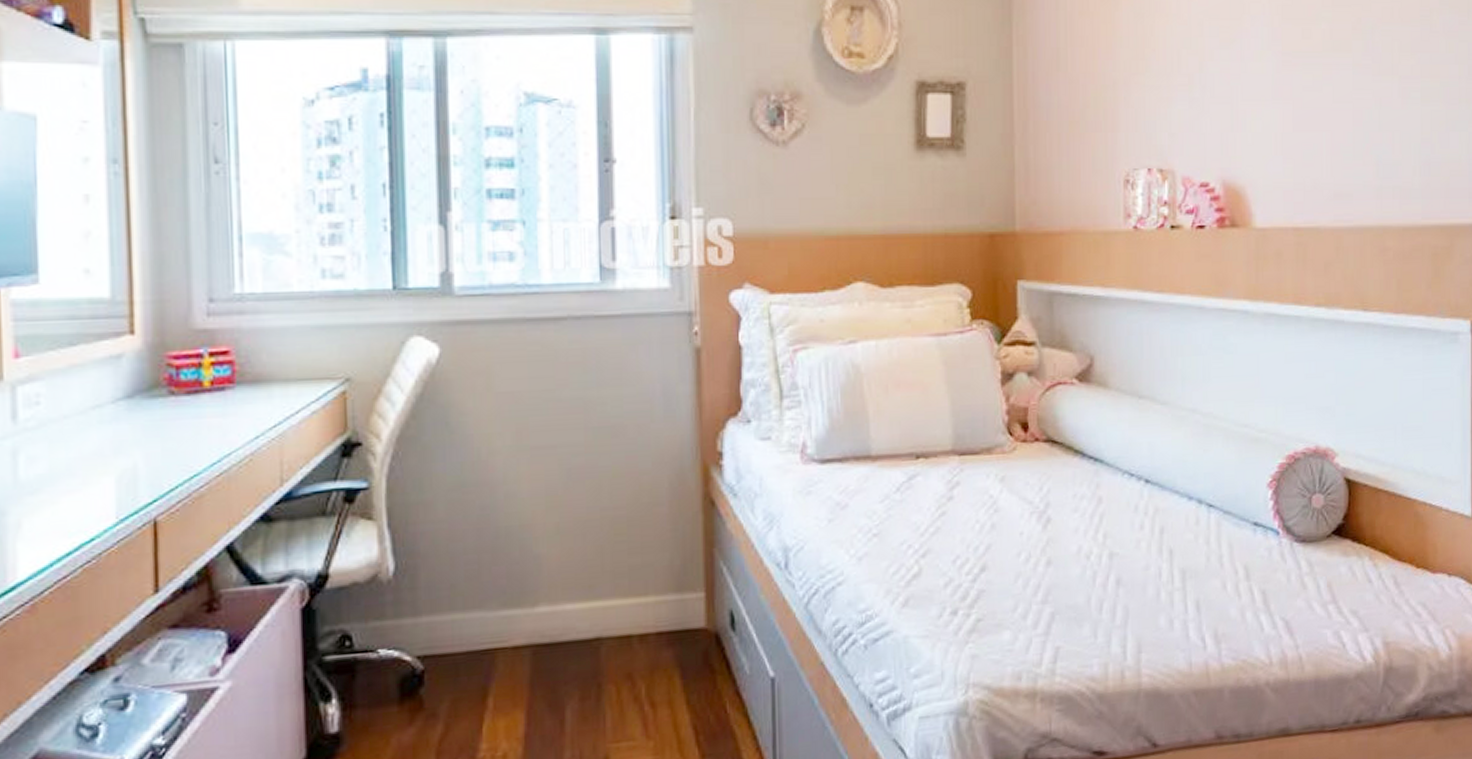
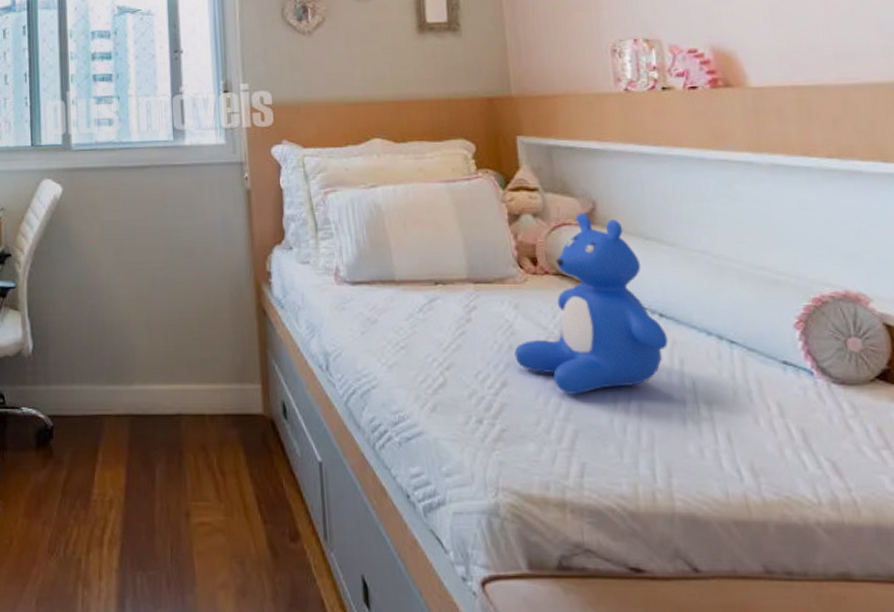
teddy bear: none [996,370,1151,574] -> present [514,213,668,394]

